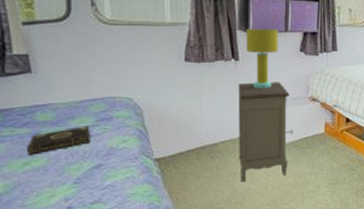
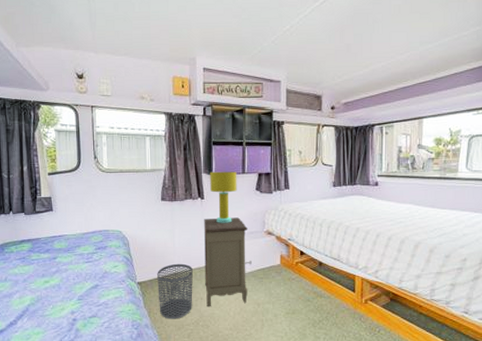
book: present [27,126,92,155] -> none [48,253,92,275]
waste bin: none [180,135,224,199] -> present [157,263,193,319]

